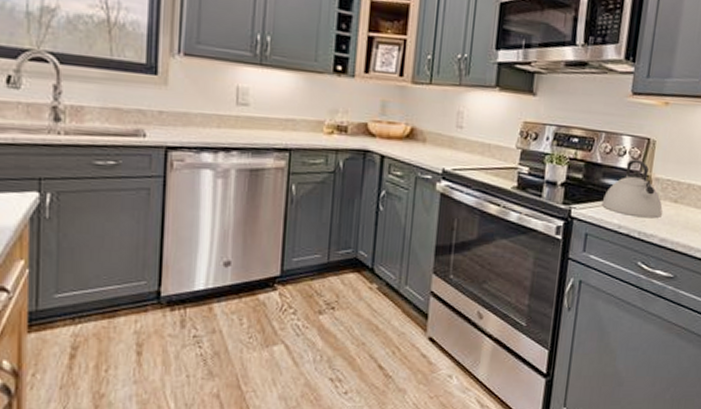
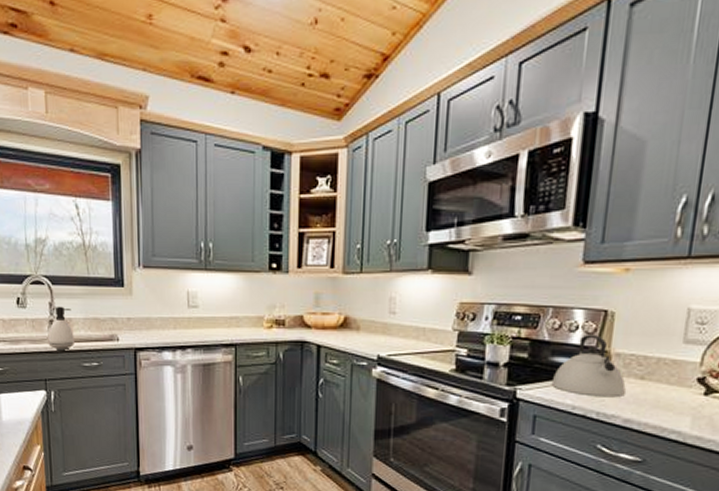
soap dispenser: none [48,90,85,143] -> present [48,306,74,349]

